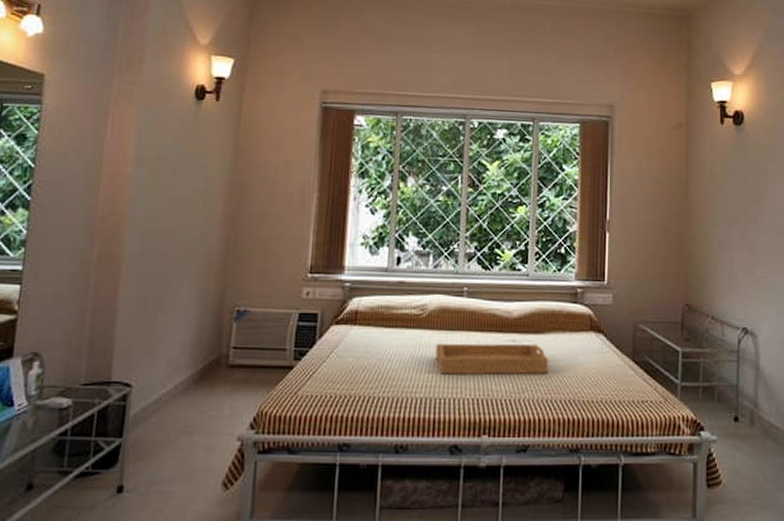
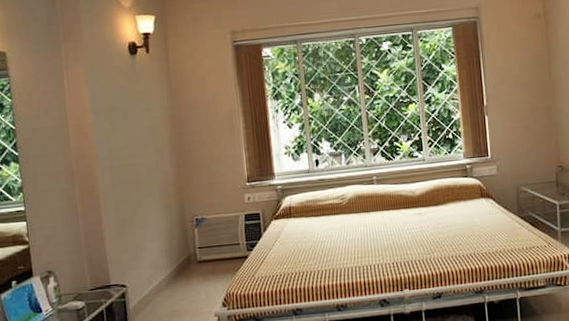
serving tray: present [435,343,549,375] -> none [357,214,451,247]

